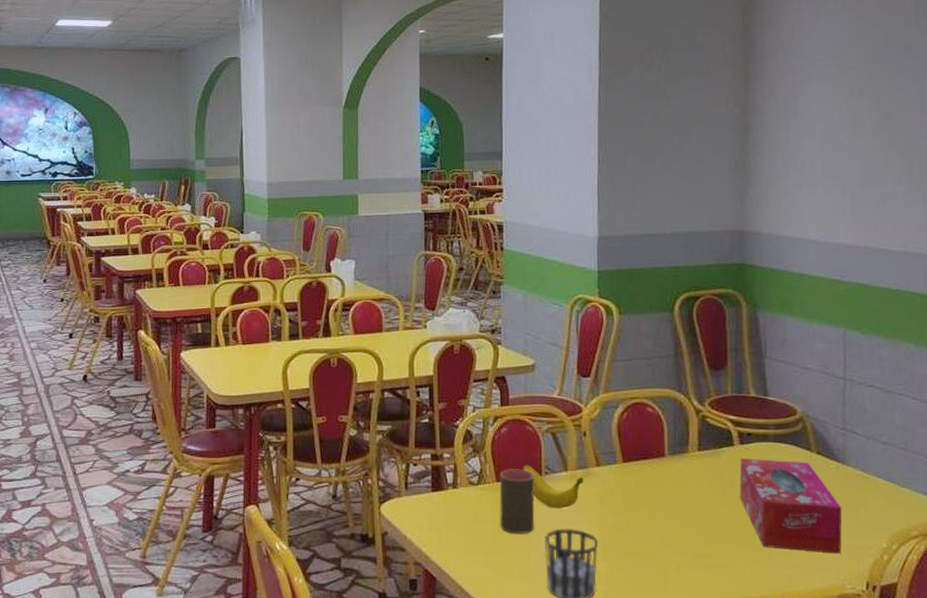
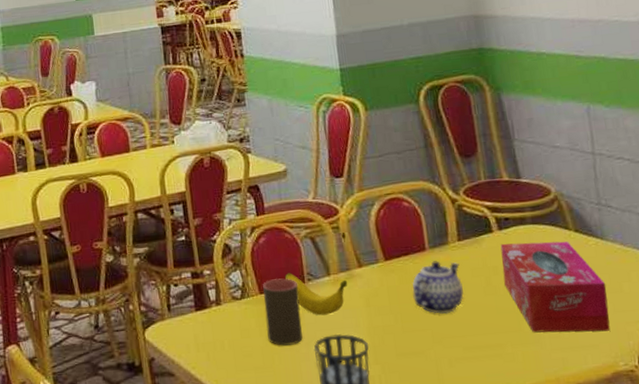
teapot: none [647,468,698,521] -> present [412,261,464,314]

